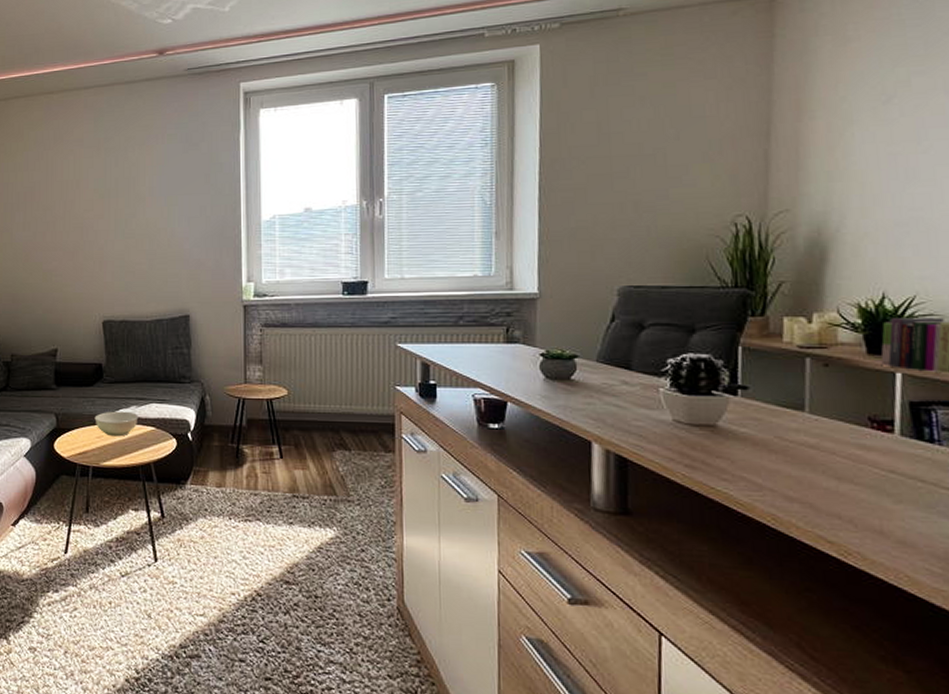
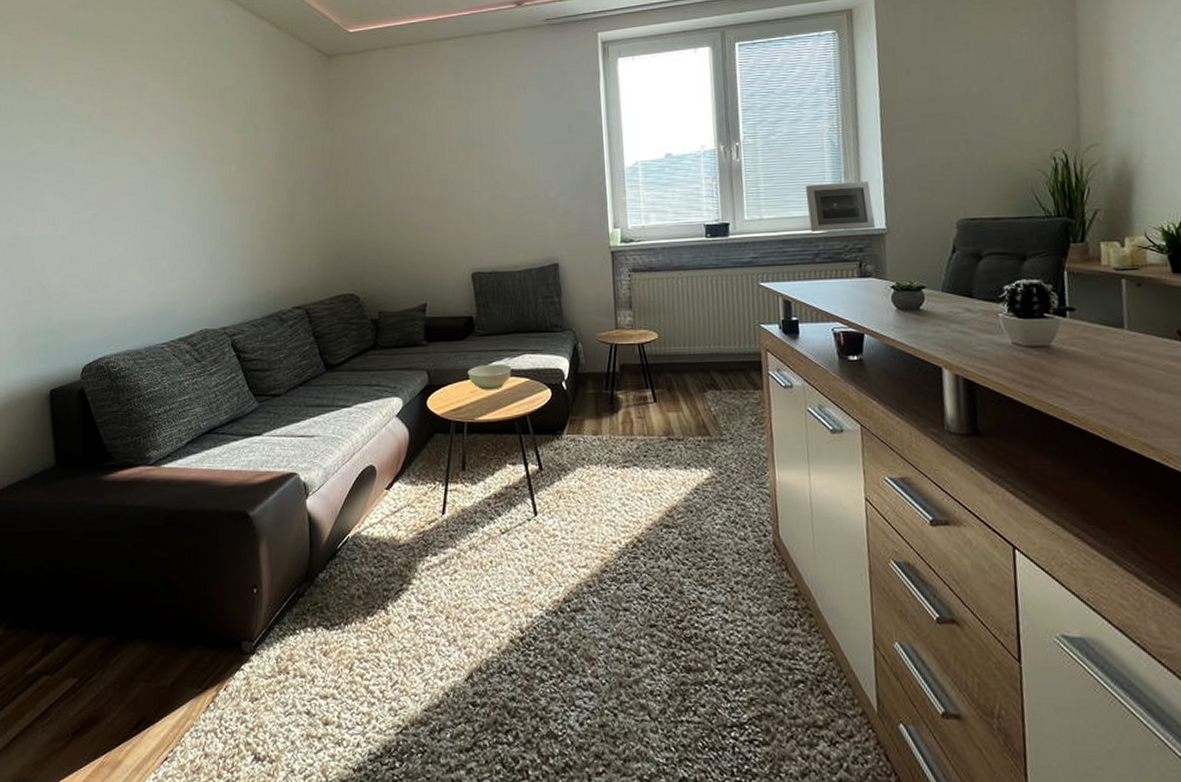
picture frame: none [451,243,526,294] -> present [805,182,875,232]

